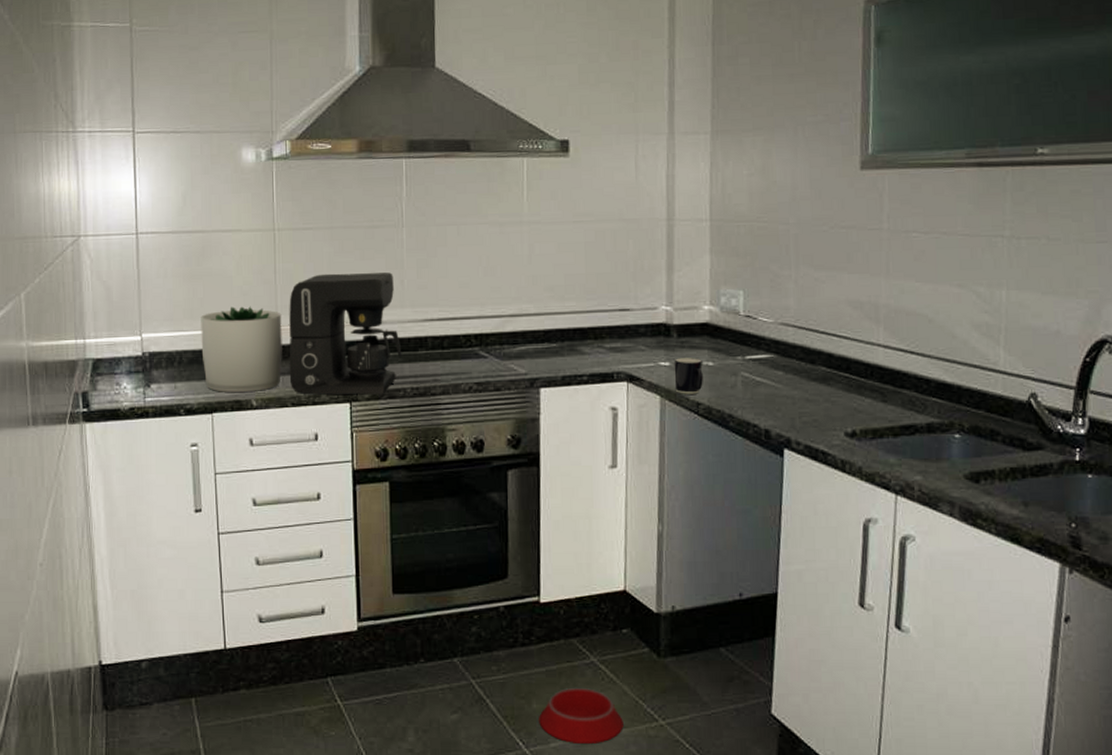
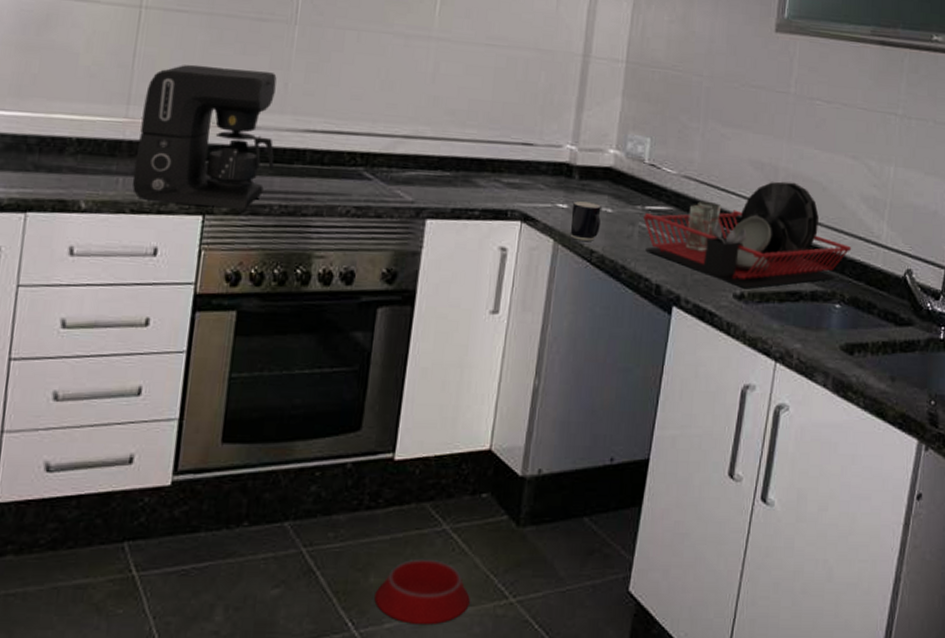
planter: present [201,306,282,393] -> none [23,88,134,192]
dish rack: none [745,318,967,427] -> present [643,181,852,289]

